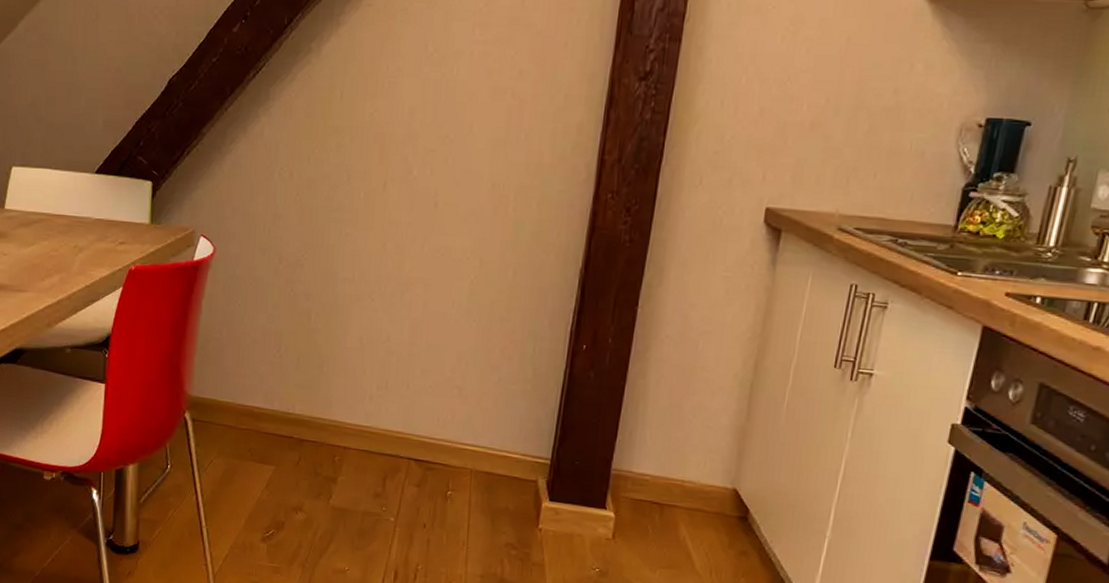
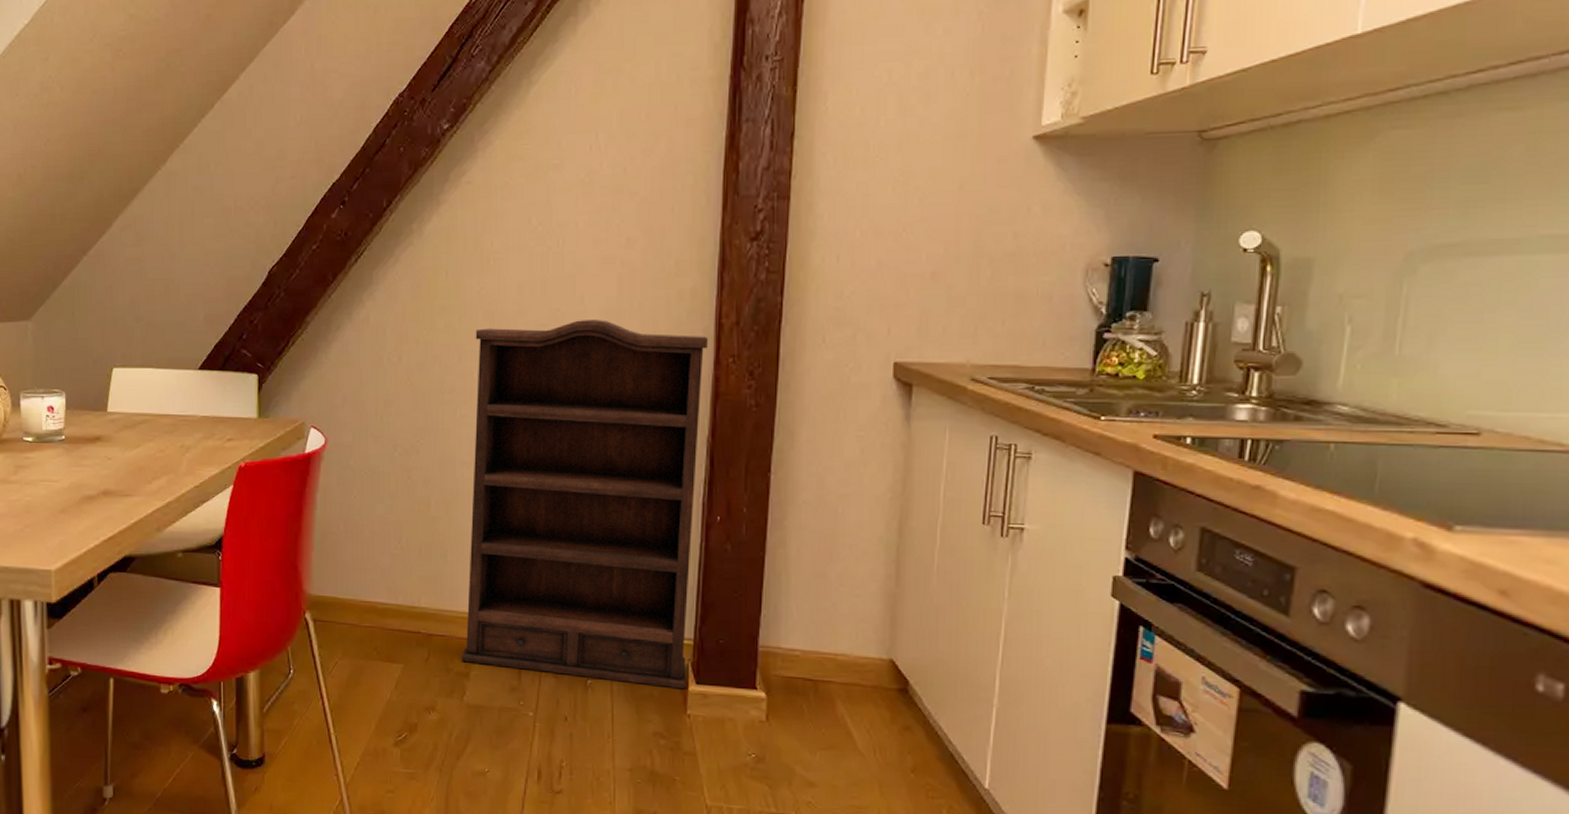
bookshelf: none [331,148,590,505] -> present [462,320,709,690]

